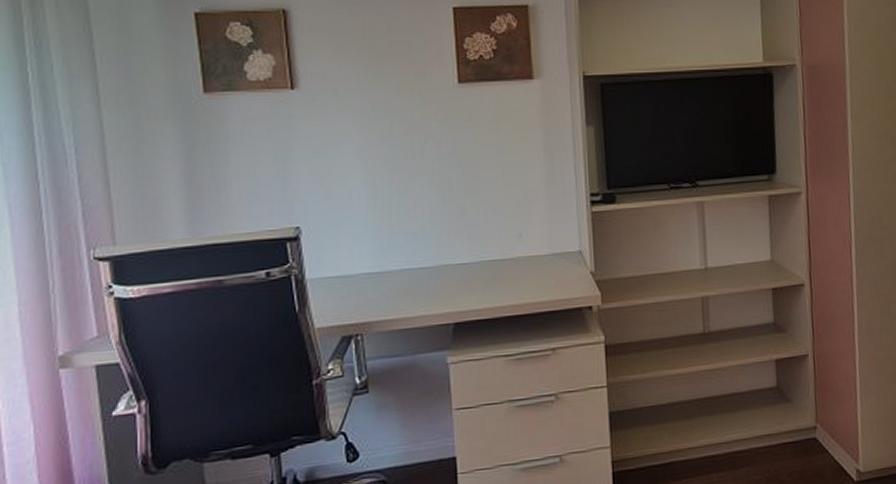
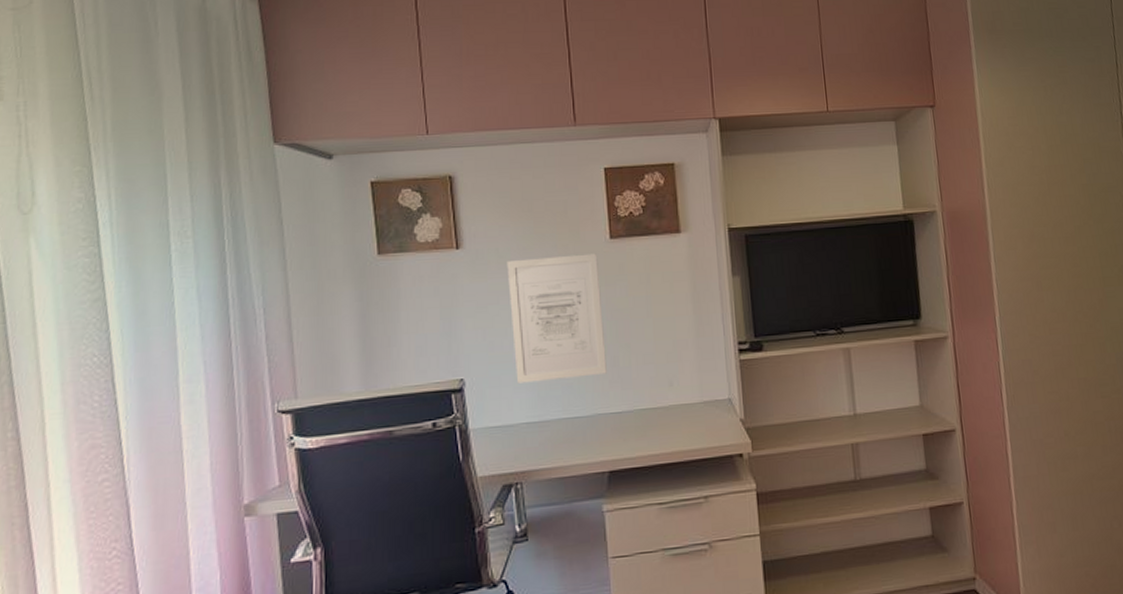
wall art: none [346,98,453,233] -> present [506,253,607,384]

